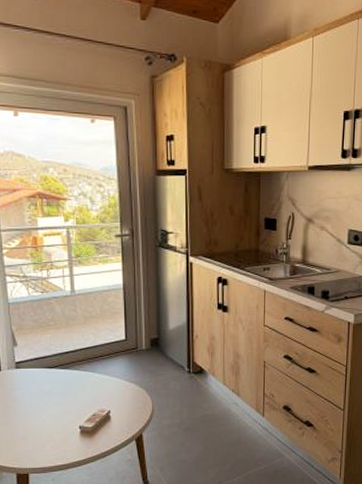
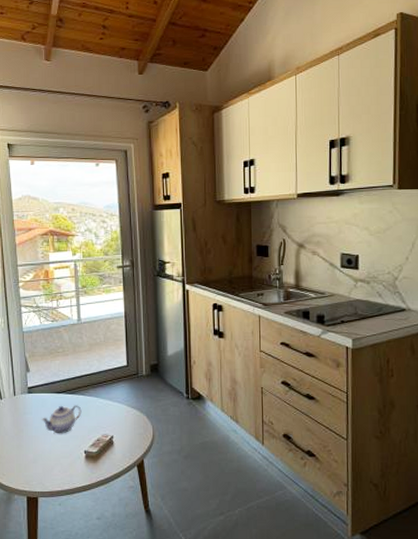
teapot: none [32,380,76,410] -> present [42,405,82,434]

